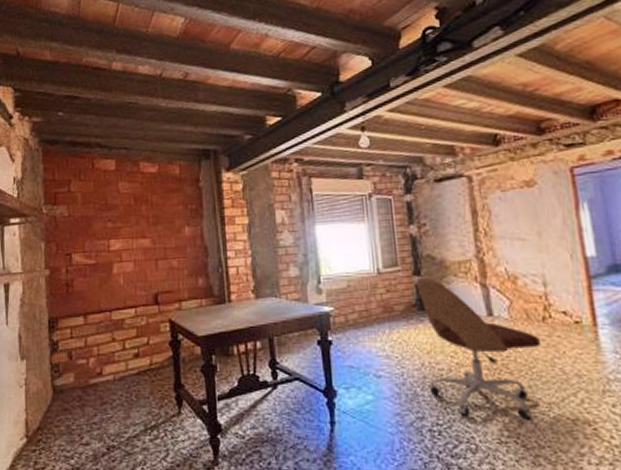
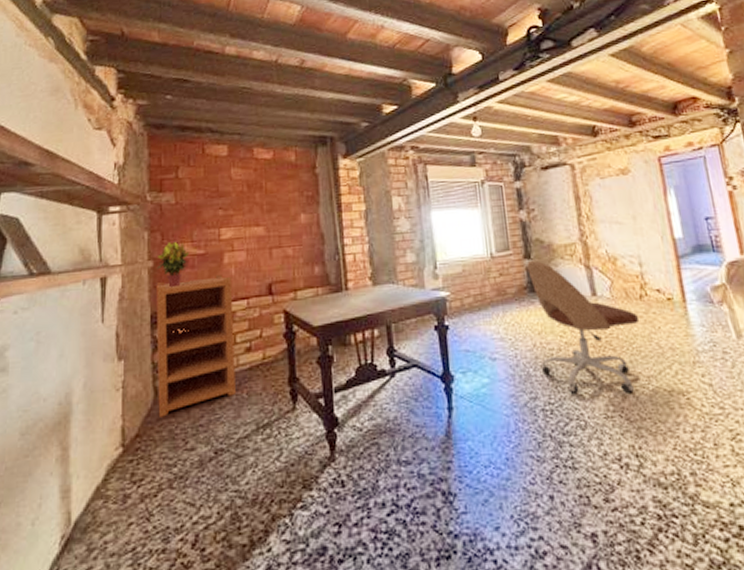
potted plant: none [52,251,82,295] -> present [156,241,190,288]
cupboard: none [53,283,125,413] -> present [156,274,236,417]

